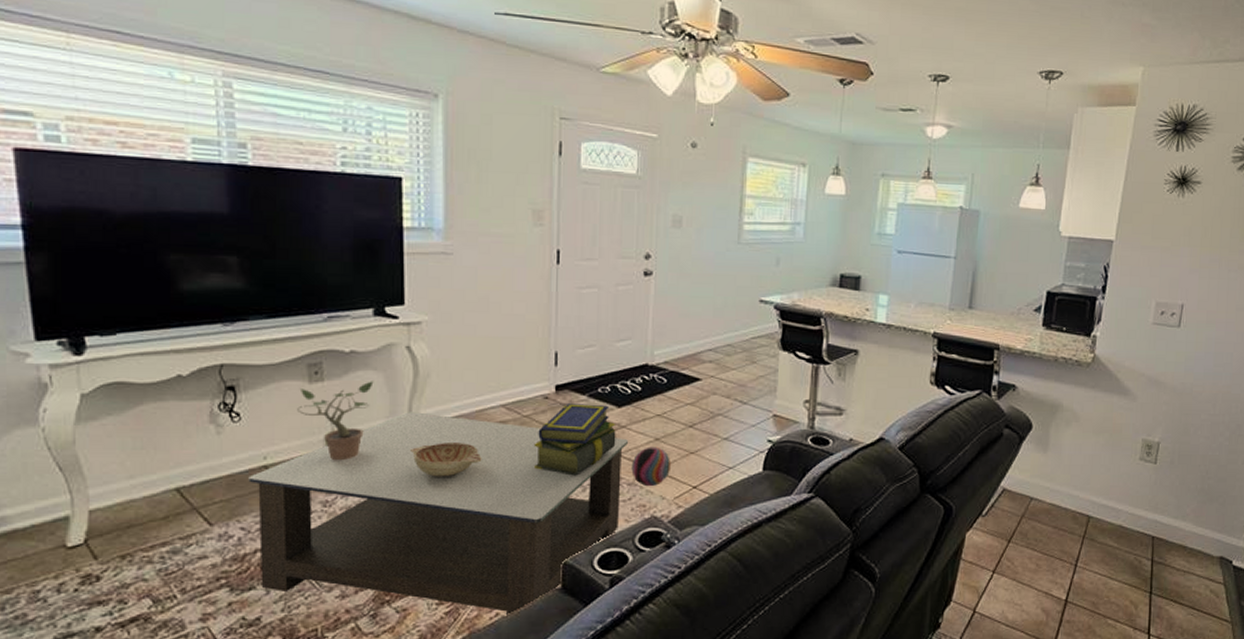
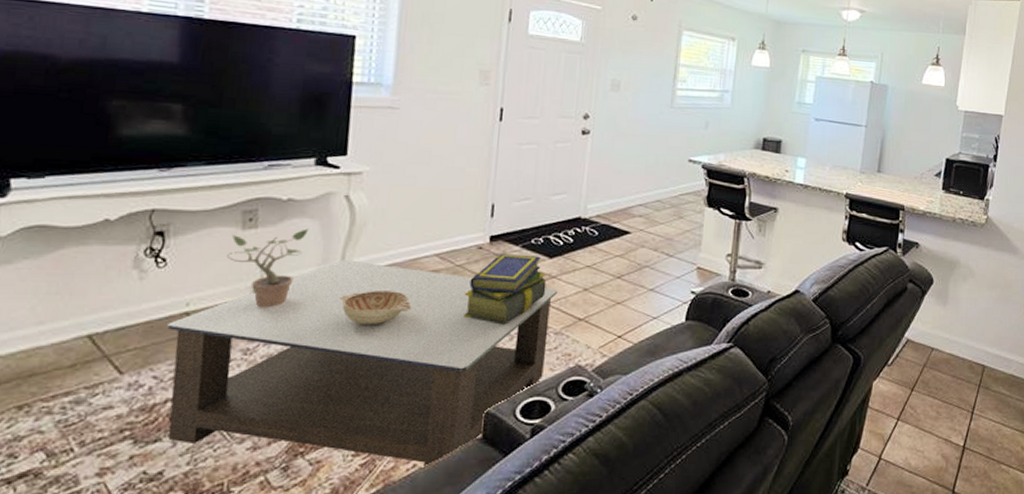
decorative ball: present [631,447,672,487] -> none [559,297,599,336]

